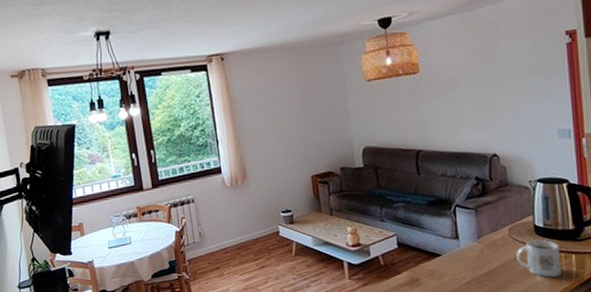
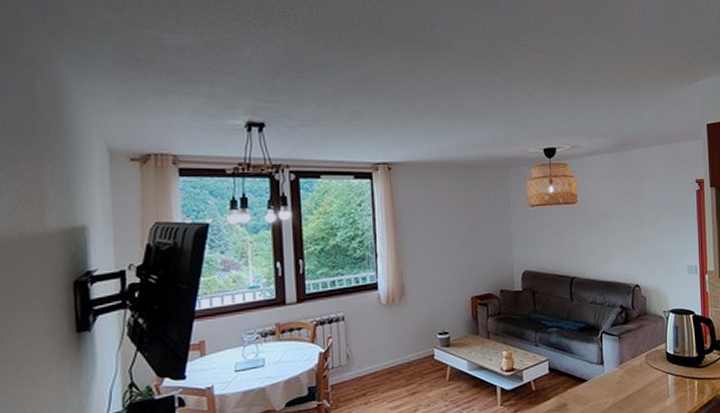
mug: present [516,239,562,278] -> none [651,366,686,402]

